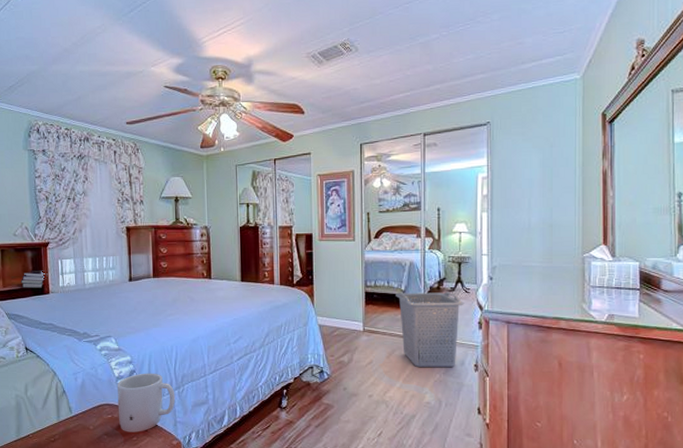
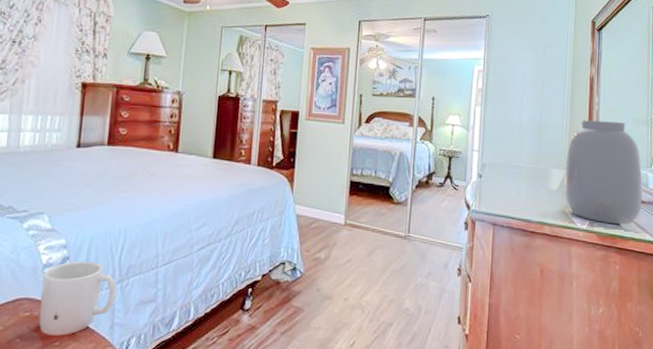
laundry basket: present [396,292,464,368] -> none [382,184,452,270]
vase: none [580,214,666,315] -> present [564,120,643,225]

